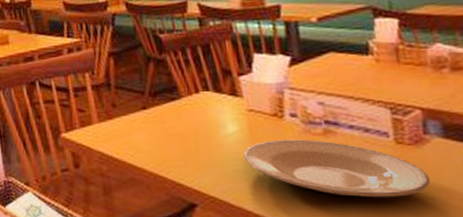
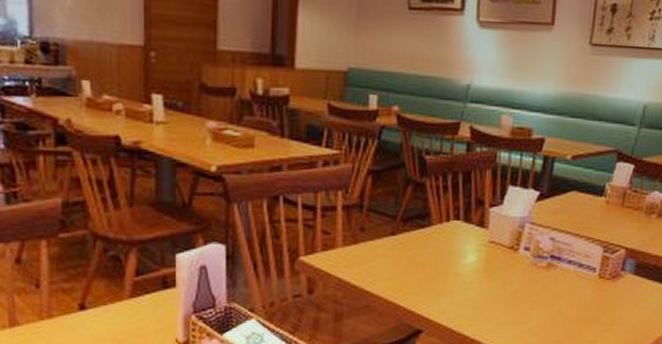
plate: present [243,139,431,197] -> none [474,271,614,323]

